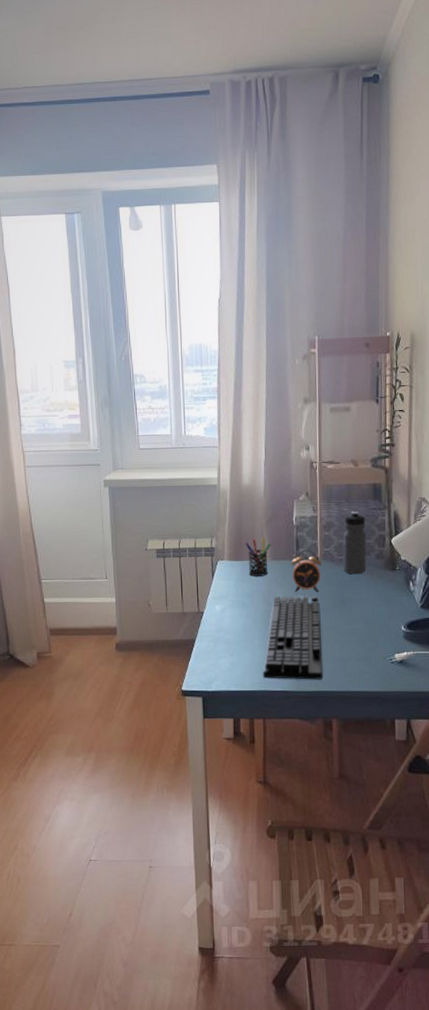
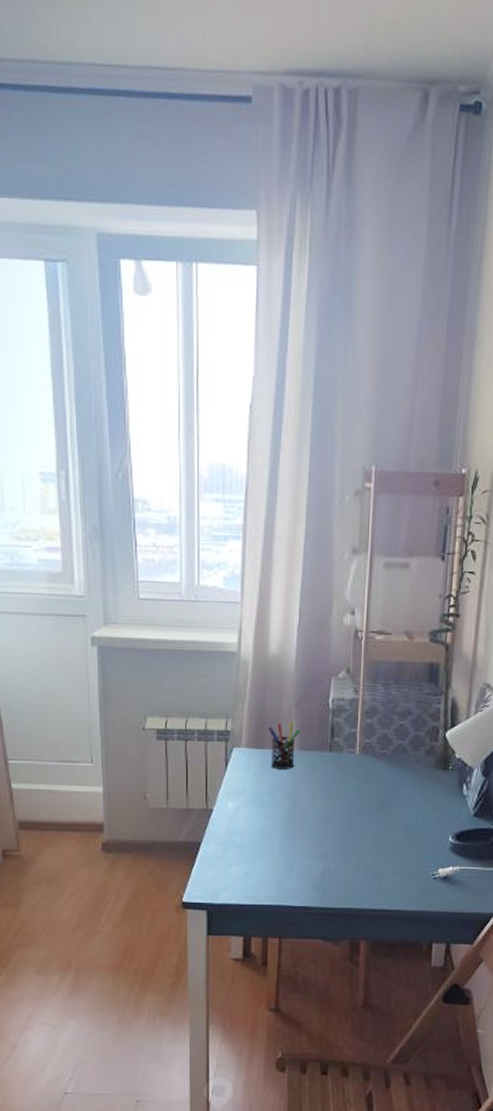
keyboard: present [262,596,323,680] -> none [281,794,355,895]
alarm clock: present [292,549,322,593] -> none [323,739,361,792]
water bottle: present [343,511,367,575] -> none [386,696,418,773]

